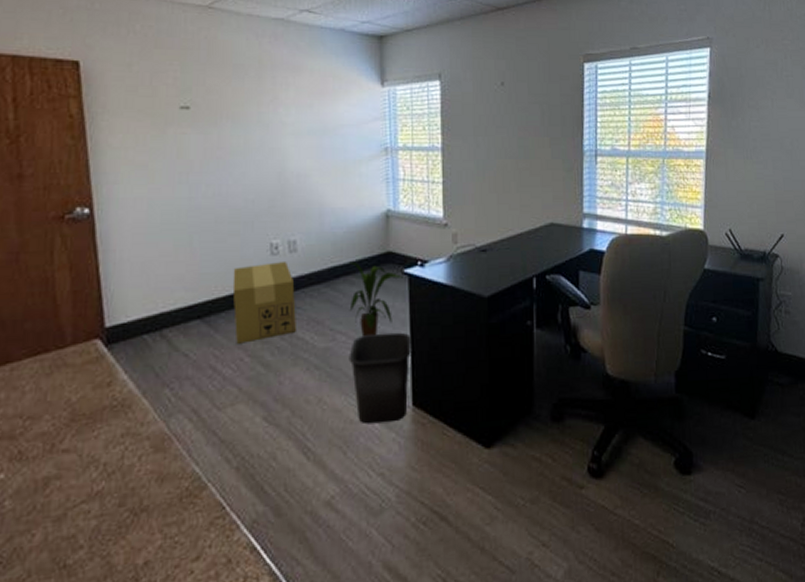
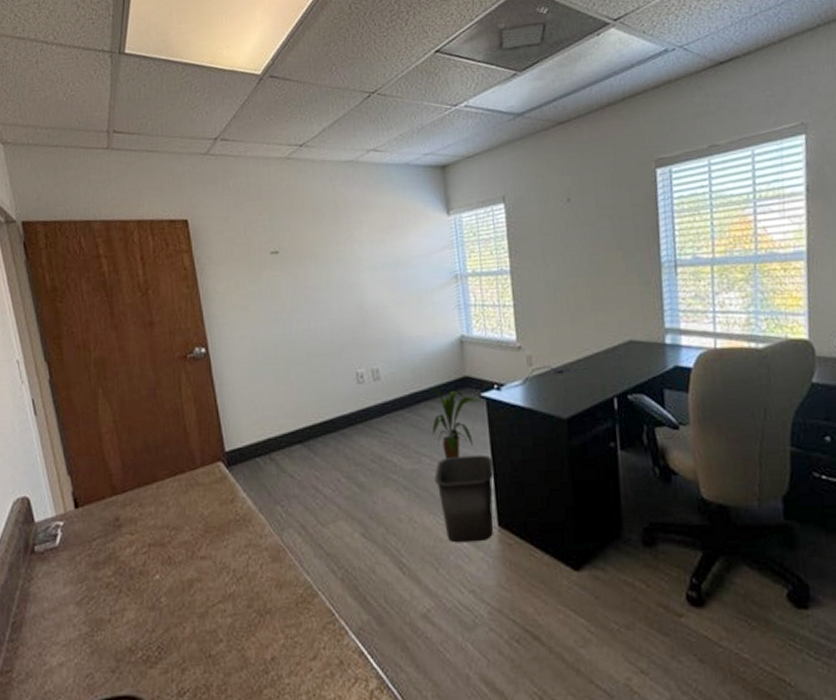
cardboard box: present [232,262,296,344] -> none [325,389,384,466]

